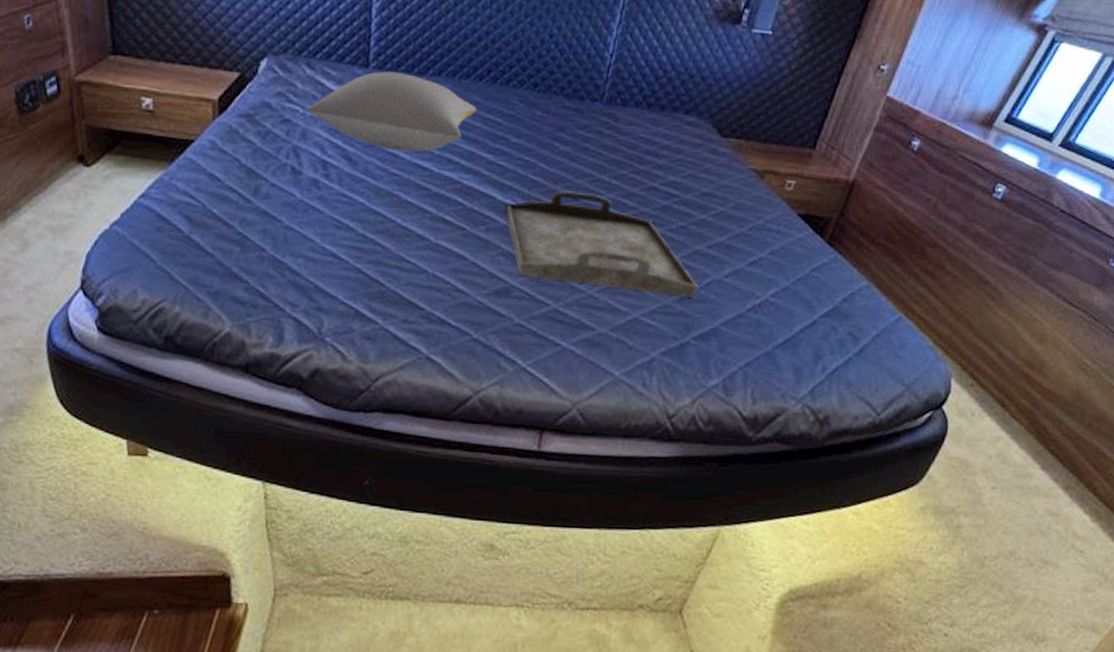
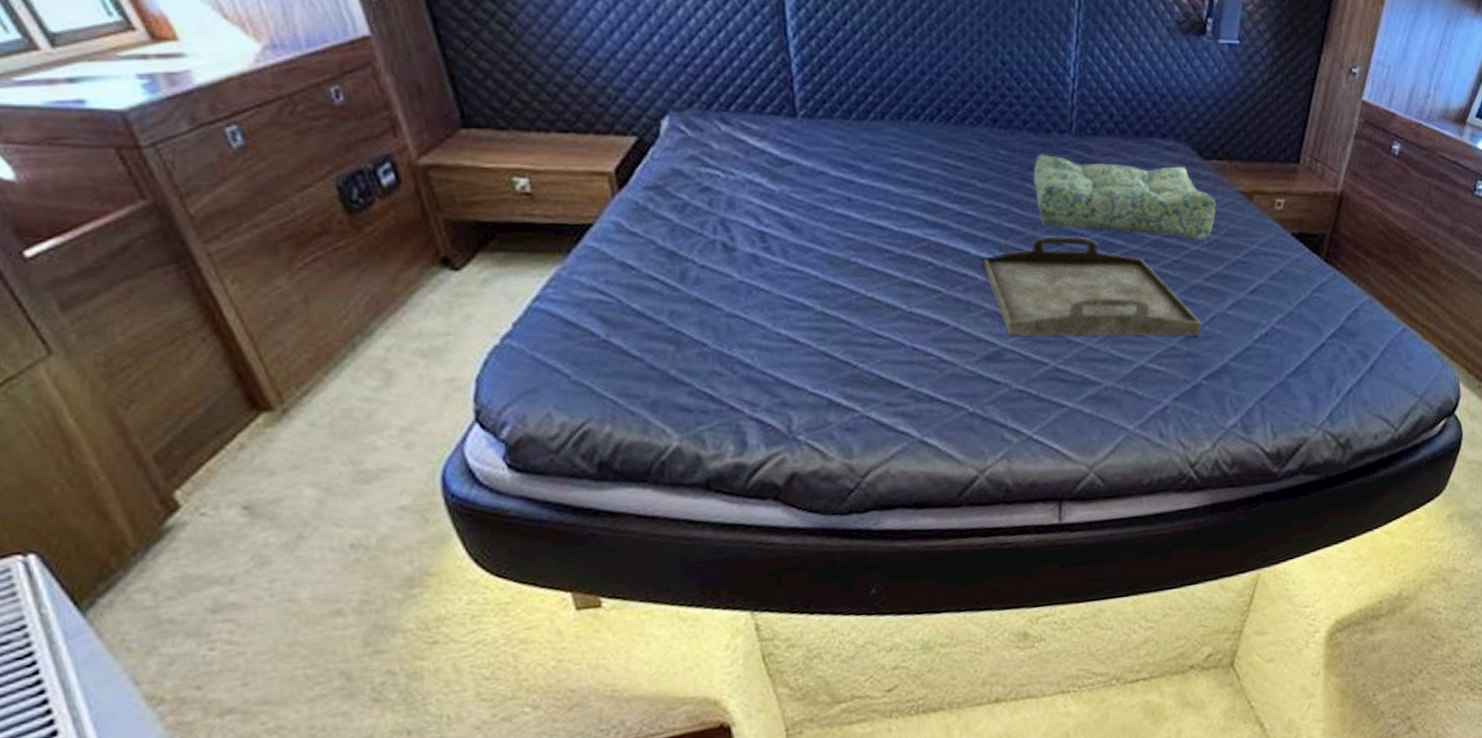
pillow: present [306,71,477,152] -> none [728,119,932,212]
seat cushion: none [561,118,728,211] -> present [1032,154,1216,240]

